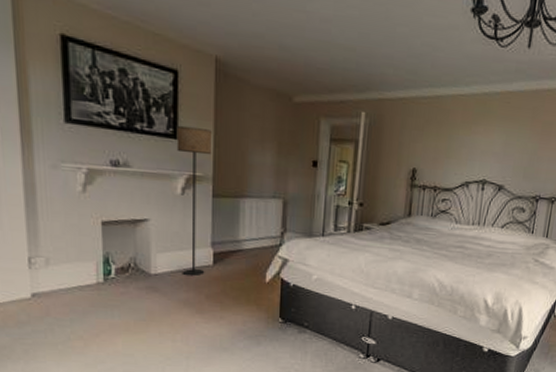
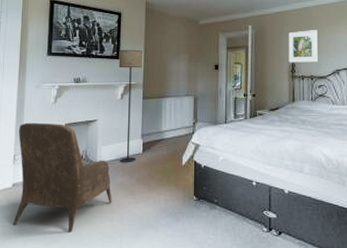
armchair: none [32,215,174,353] -> present [13,122,112,233]
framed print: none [408,126,450,170] -> present [288,30,318,63]

